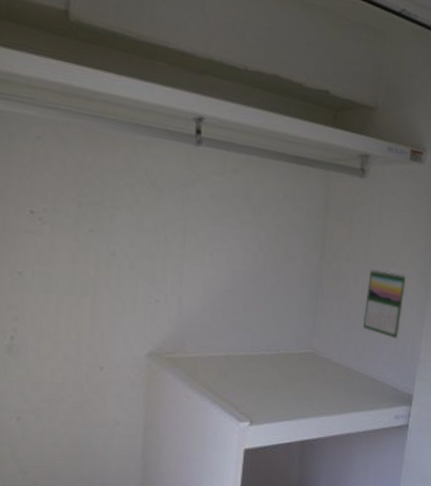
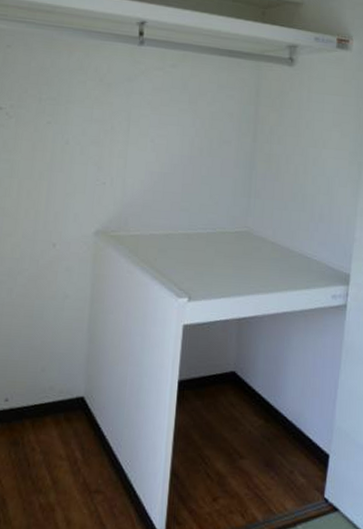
calendar: present [363,269,407,339] -> none [296,150,339,218]

